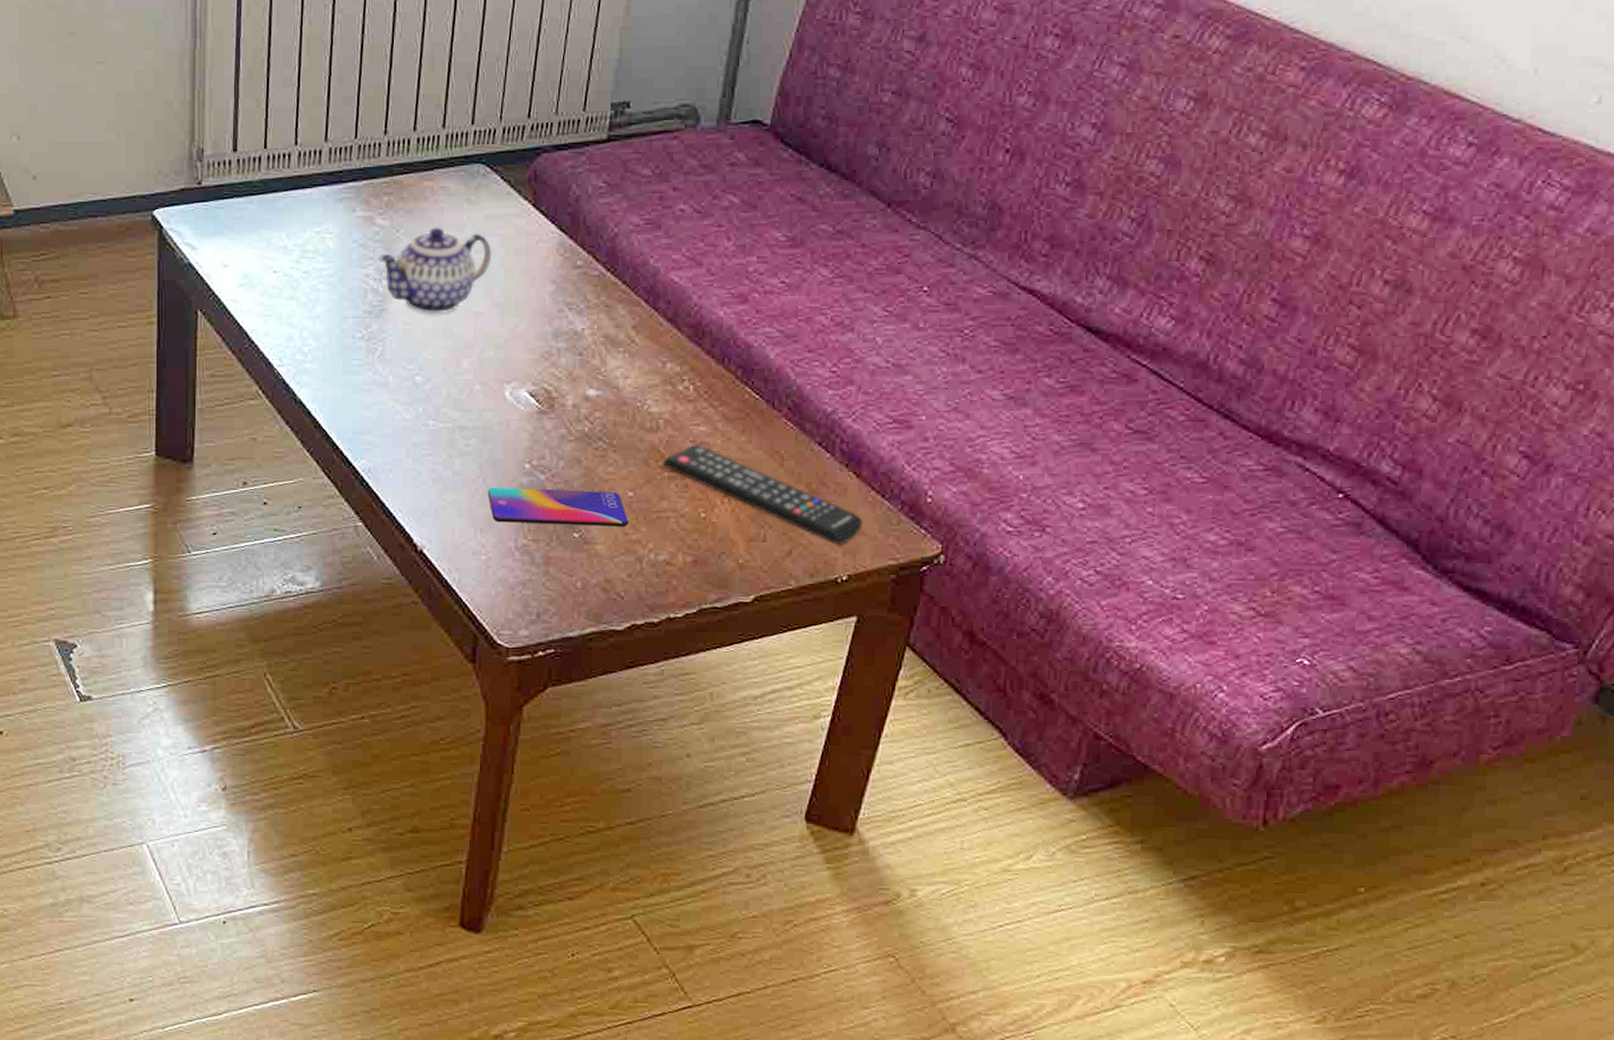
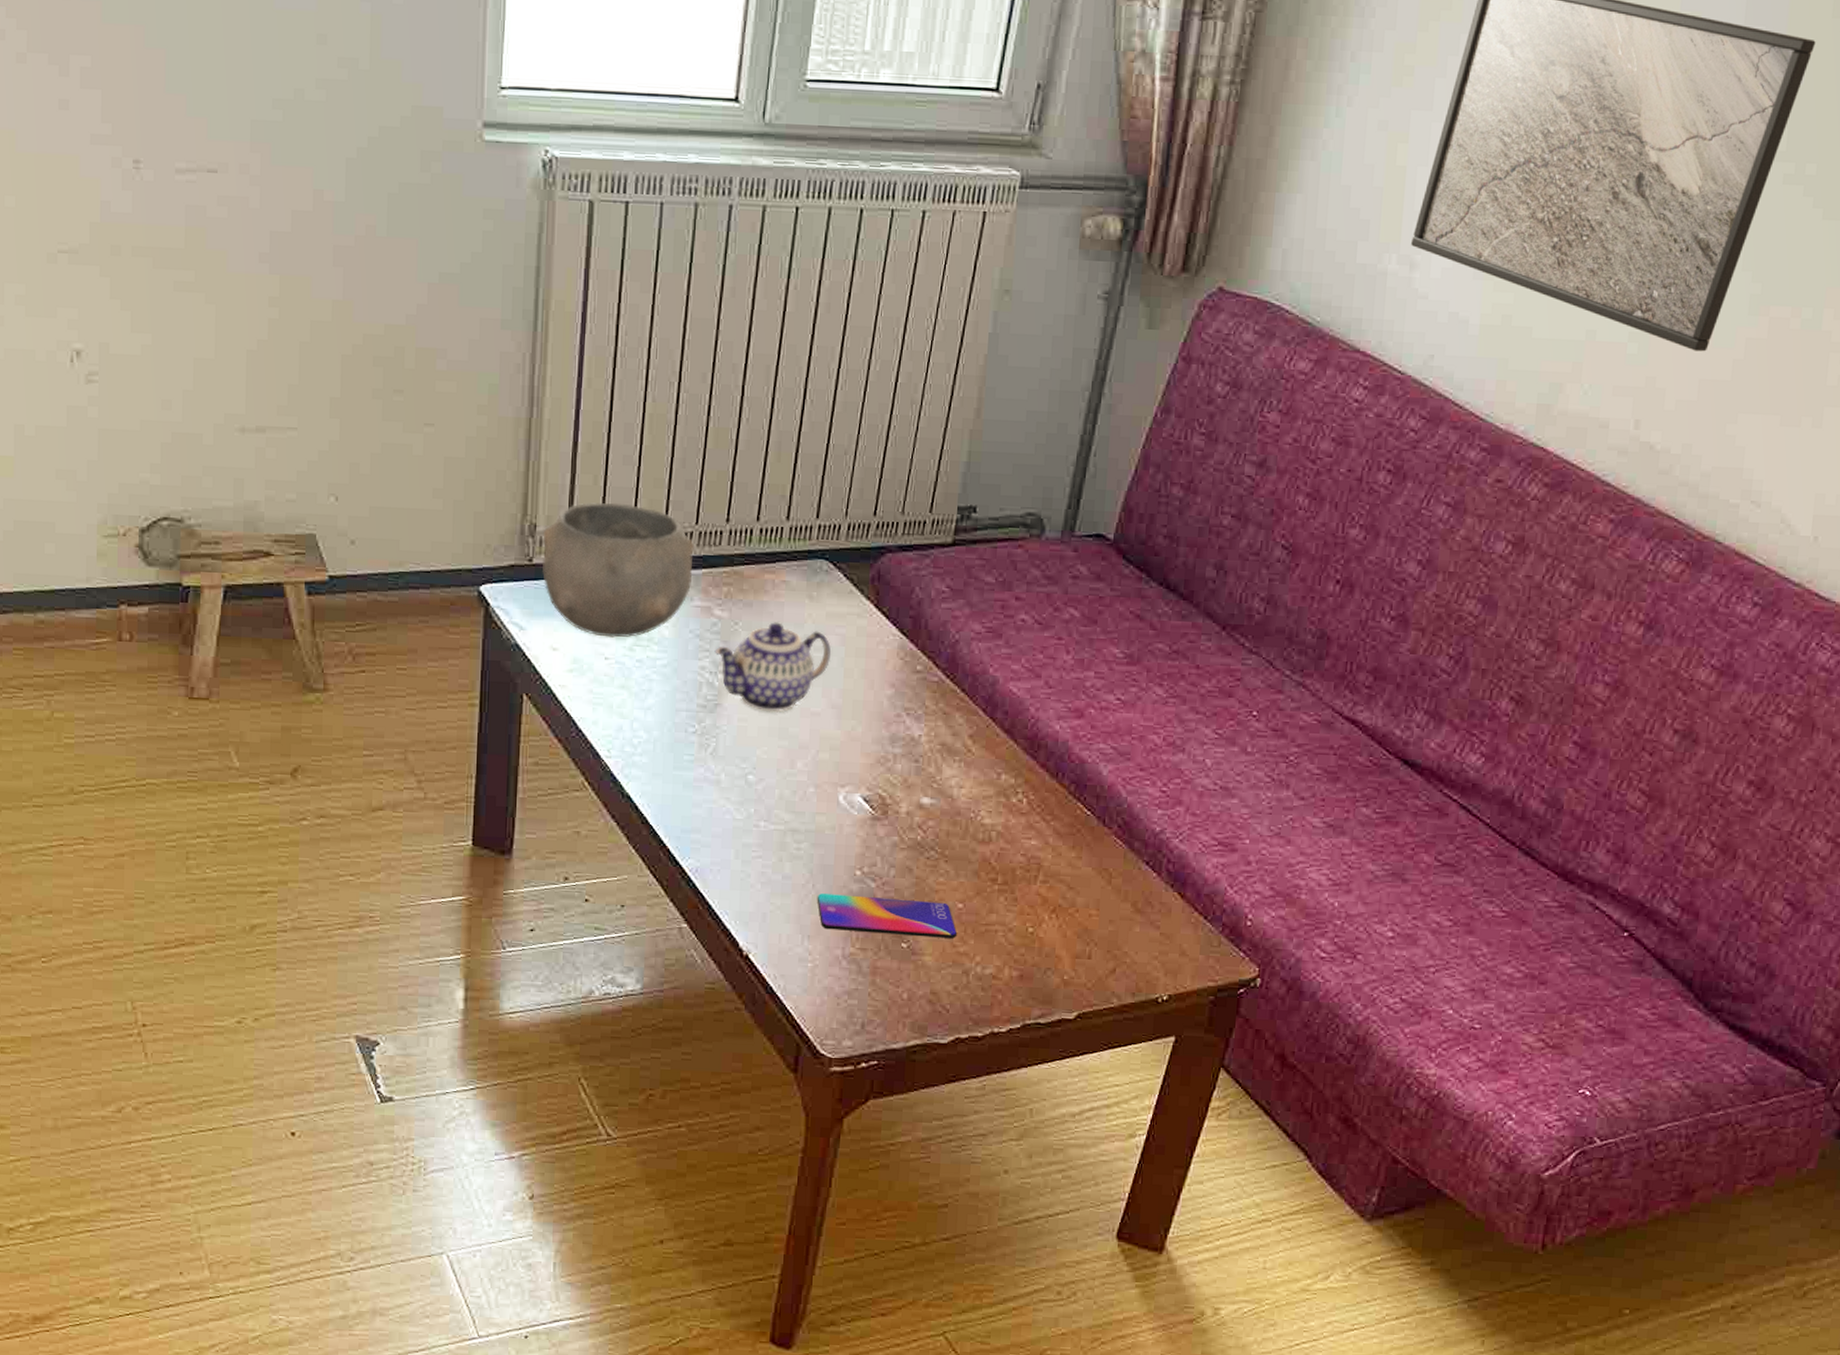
bowl: none [210,123,355,252] -> present [542,502,695,638]
remote control: present [663,444,864,546] -> none [993,858,1186,966]

